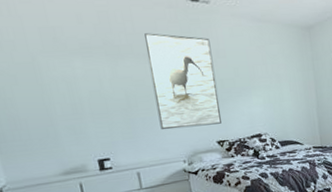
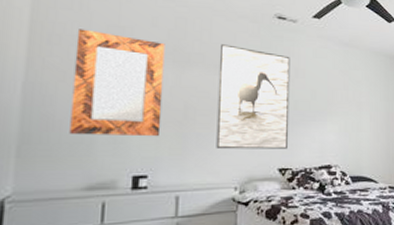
home mirror: none [13,33,111,130] -> present [69,29,165,137]

